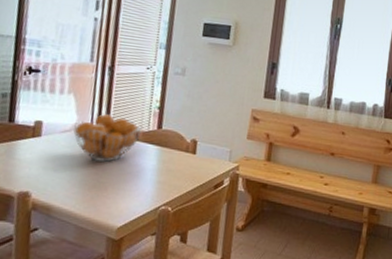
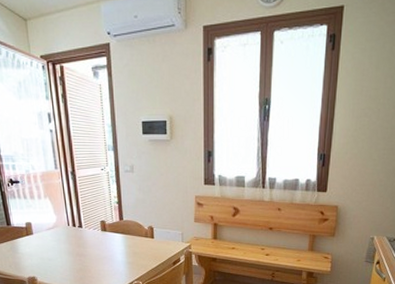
fruit basket: present [73,114,142,162] -> none [55,212,107,250]

